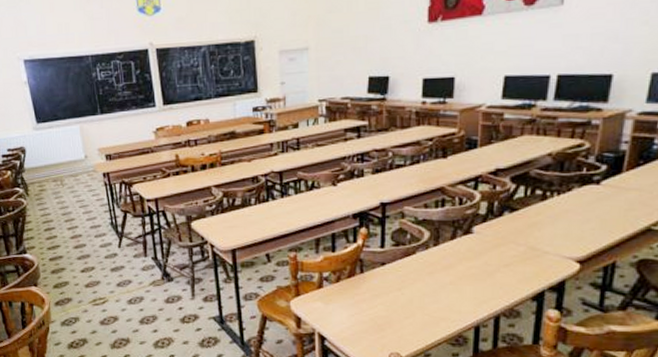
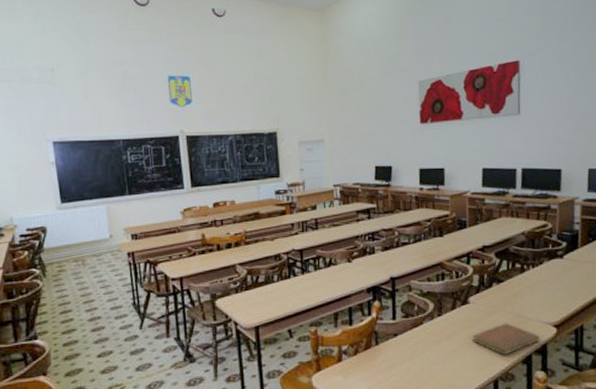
notebook: none [473,256,557,291] -> present [472,323,540,356]

